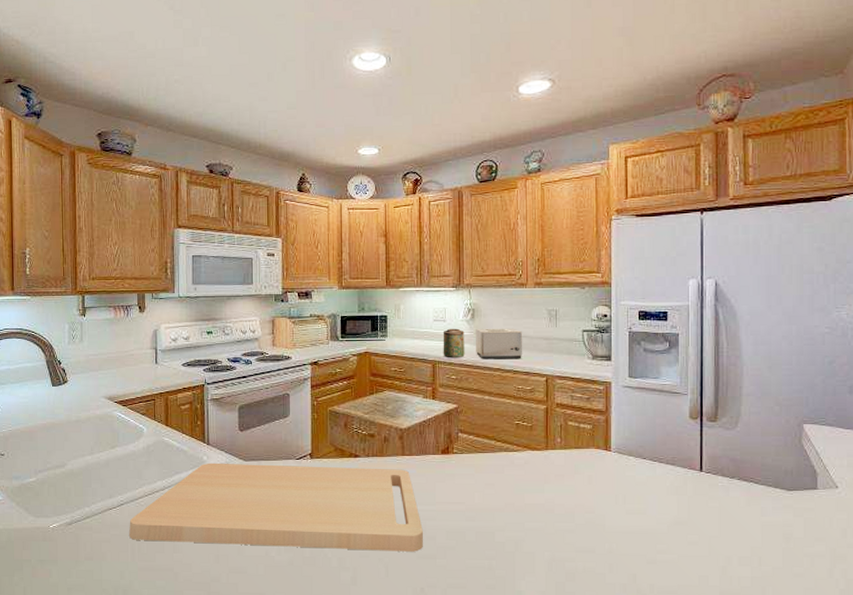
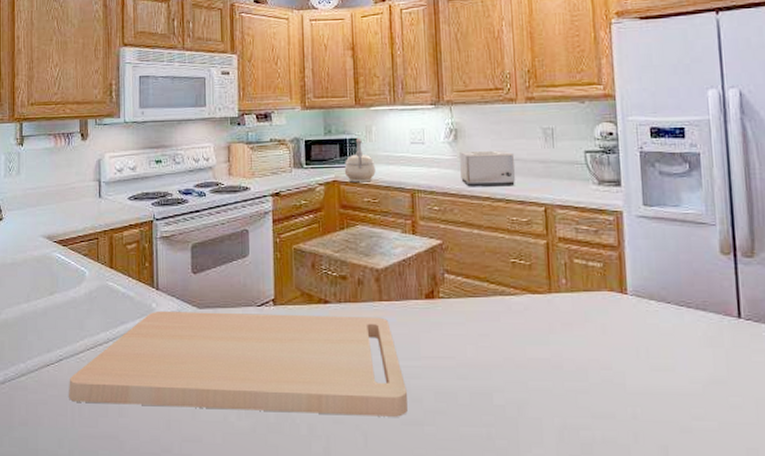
kettle: none [375,314,402,354] -> present [344,137,376,183]
canister: present [443,328,465,359] -> none [421,151,448,187]

